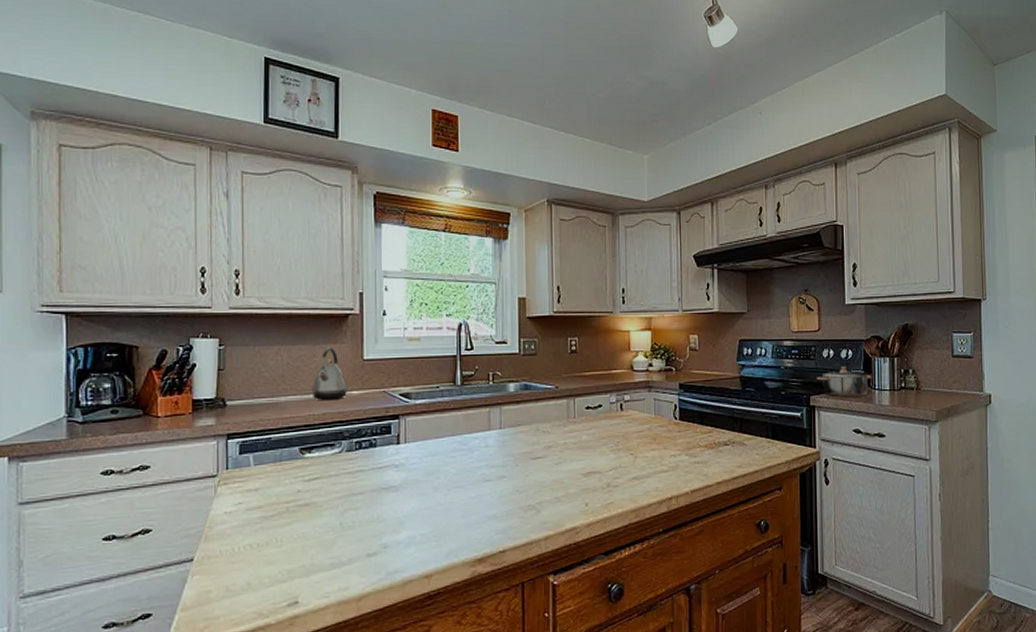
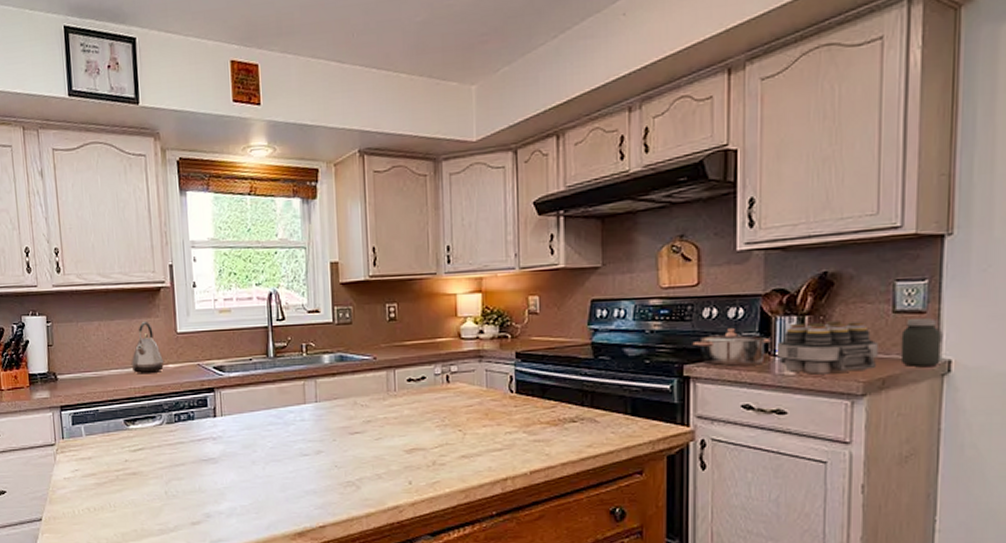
spice rack: none [877,362,944,405] -> present [778,321,878,375]
jar: none [958,362,984,400] -> present [900,318,942,368]

